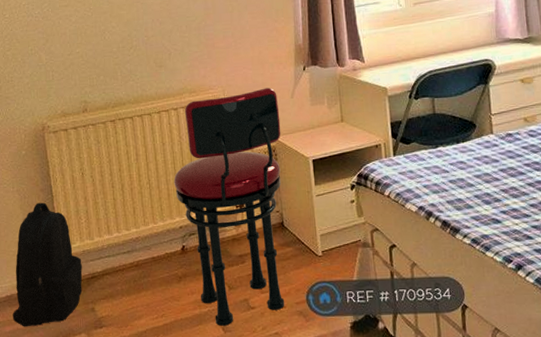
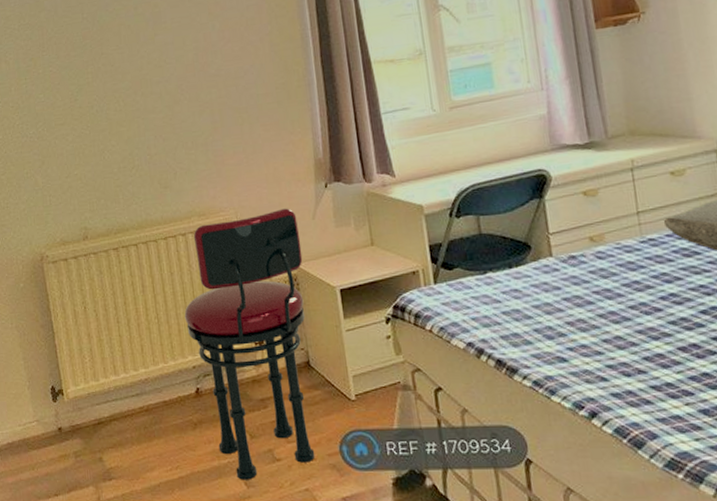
backpack: present [12,202,83,327] -> none [14,340,89,478]

